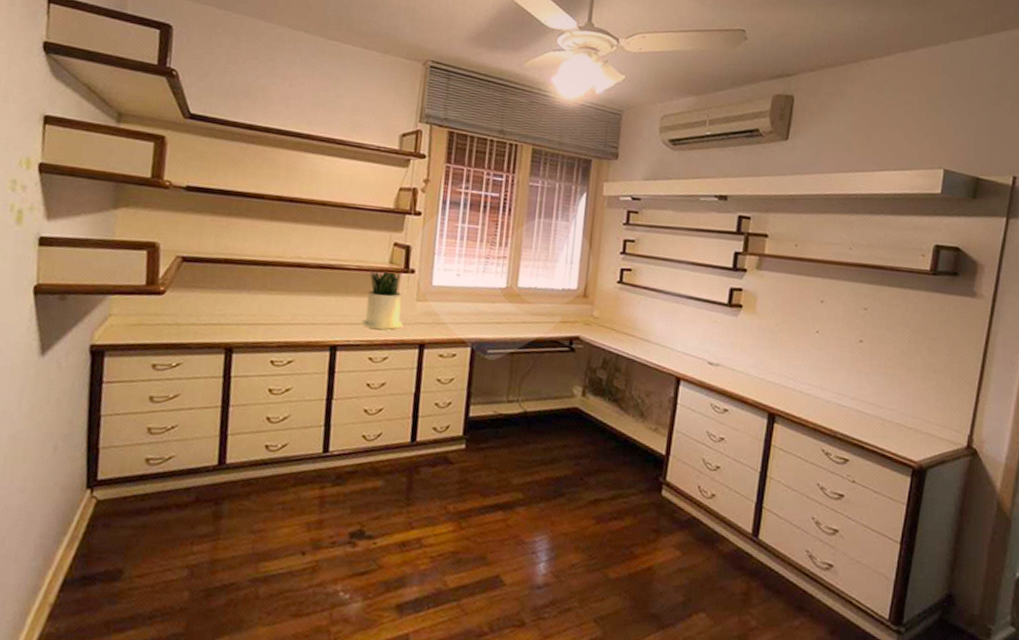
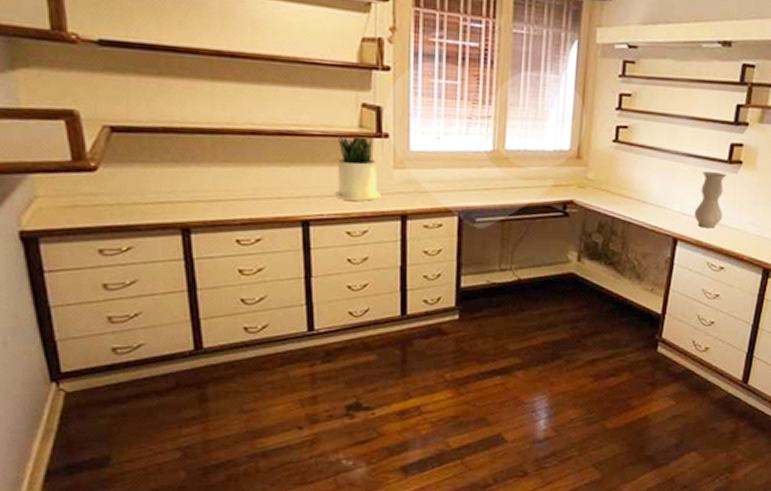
vase: none [696,313,728,370] -> present [694,171,728,228]

